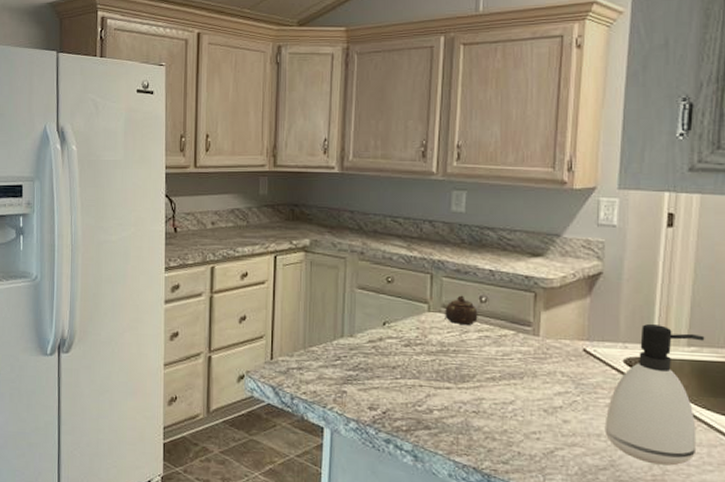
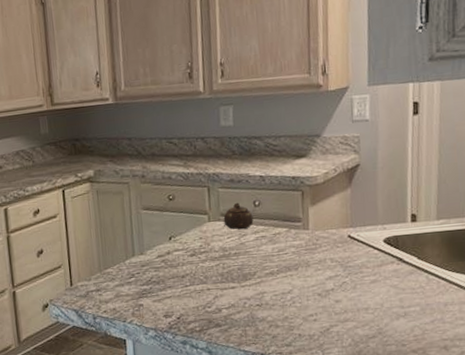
soap dispenser: present [604,323,705,466] -> none [371,204,451,327]

